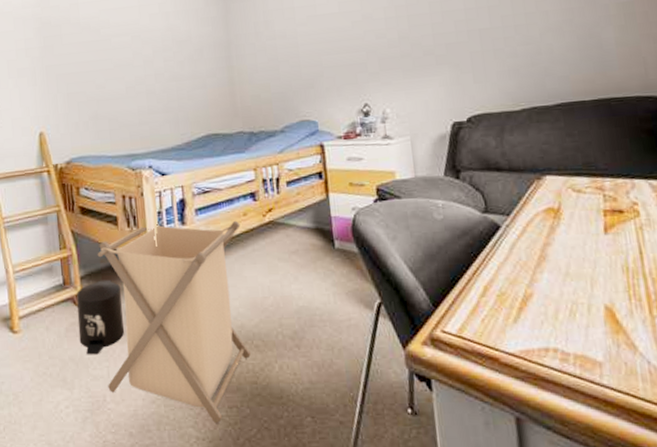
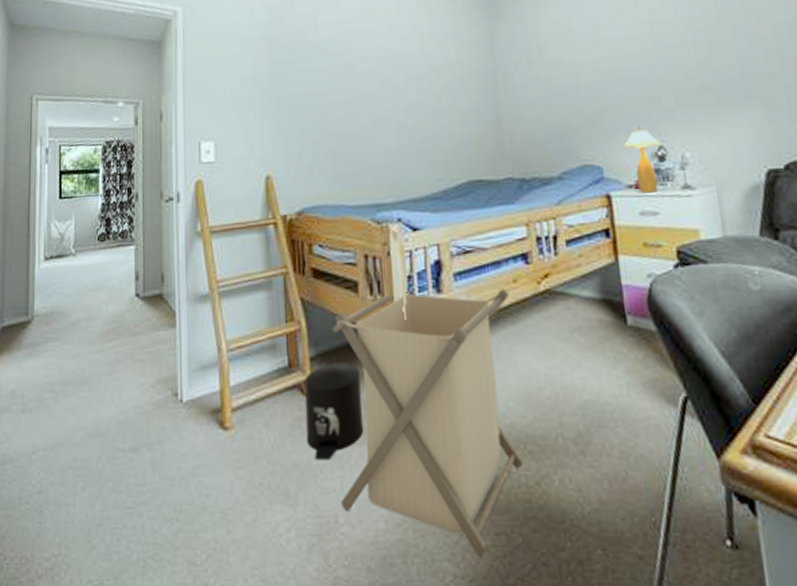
table lamp: none [334,87,367,143] -> present [622,125,663,194]

